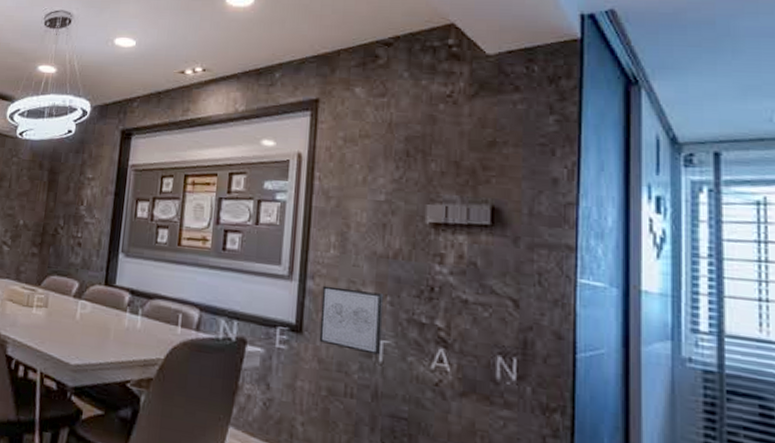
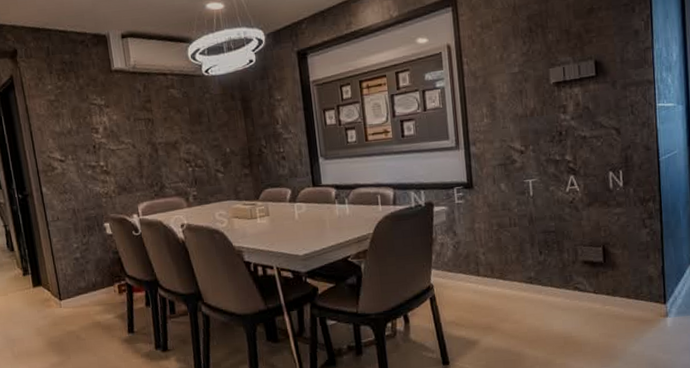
wall art: present [319,285,384,355] -> none [482,145,531,192]

